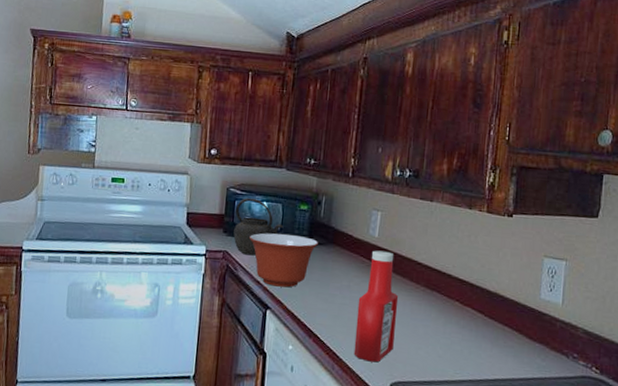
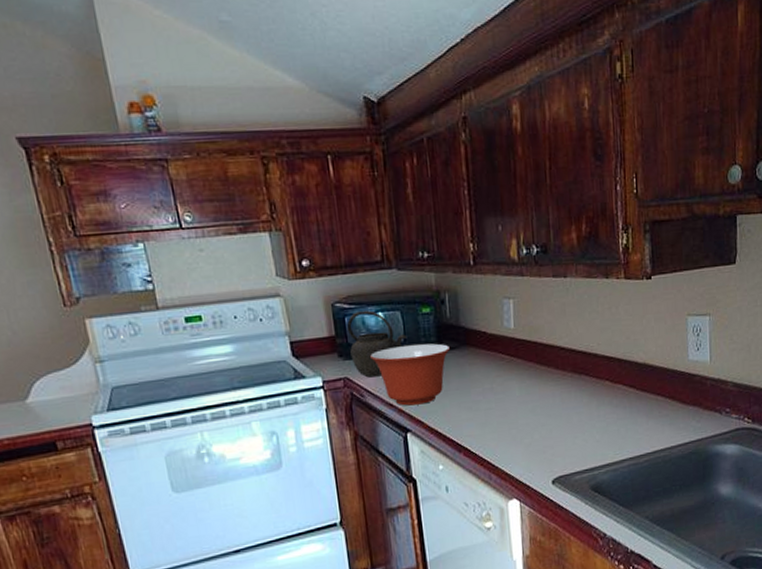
ketchup bottle: present [353,250,399,362] -> none [504,342,549,463]

